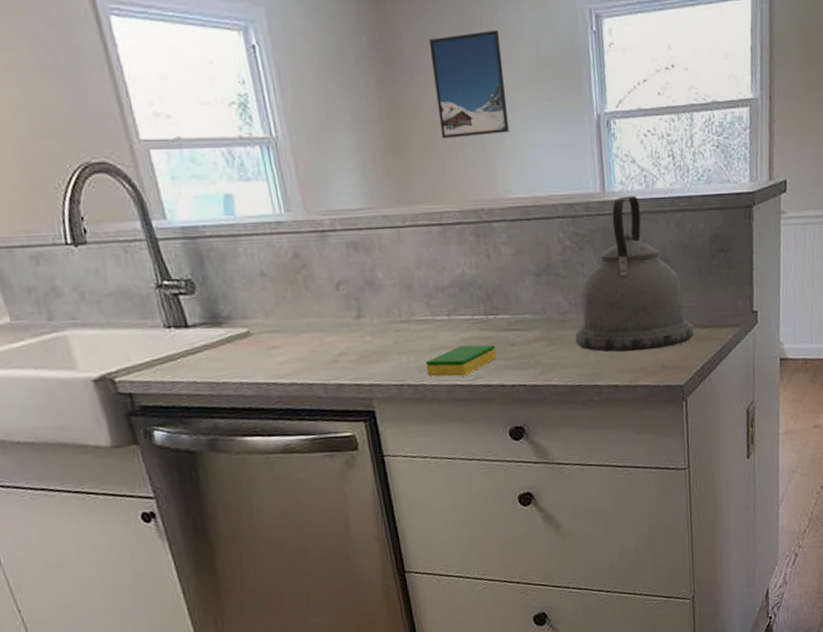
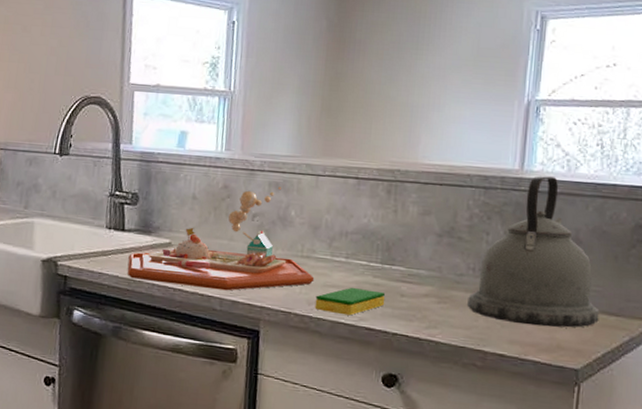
food tray: none [202,246,420,381] -> present [127,187,315,291]
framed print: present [428,29,509,139] -> none [374,22,446,108]

